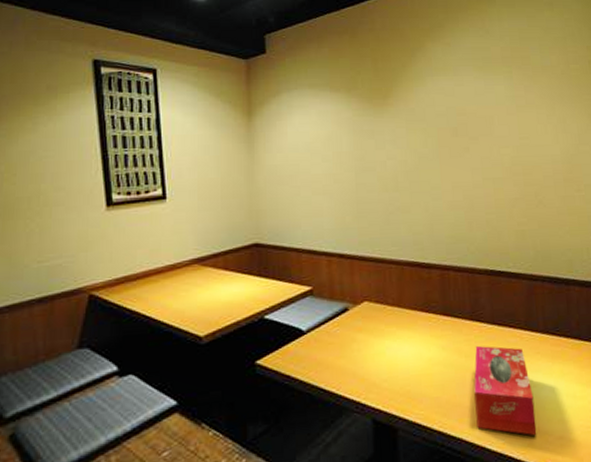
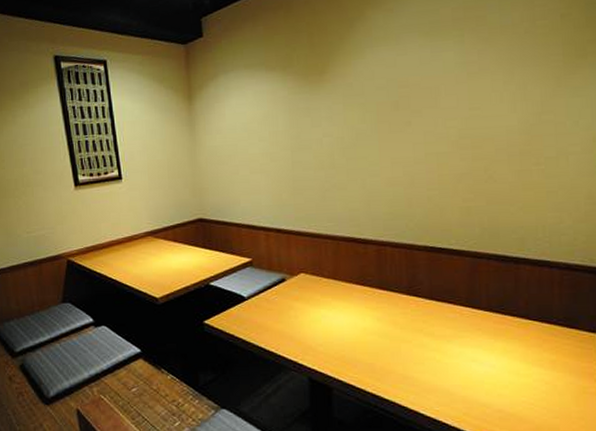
tissue box: present [474,345,537,436] -> none [409,318,474,407]

